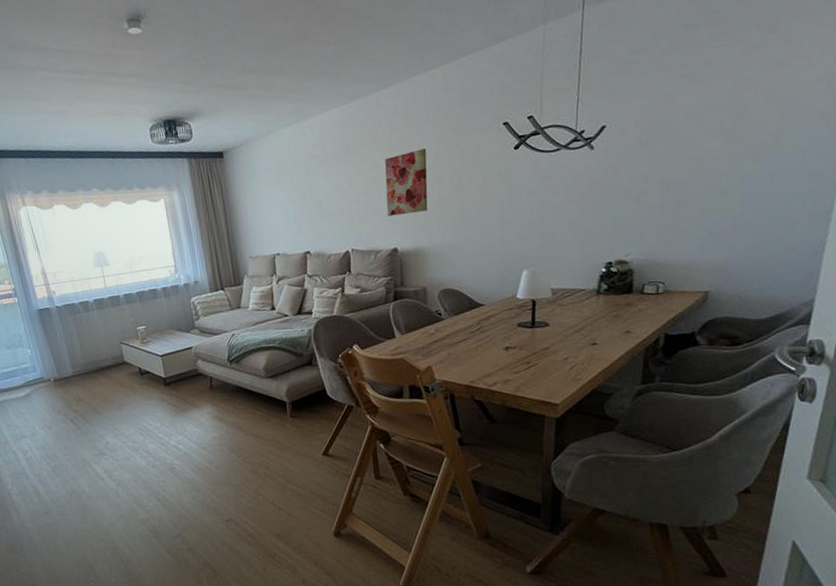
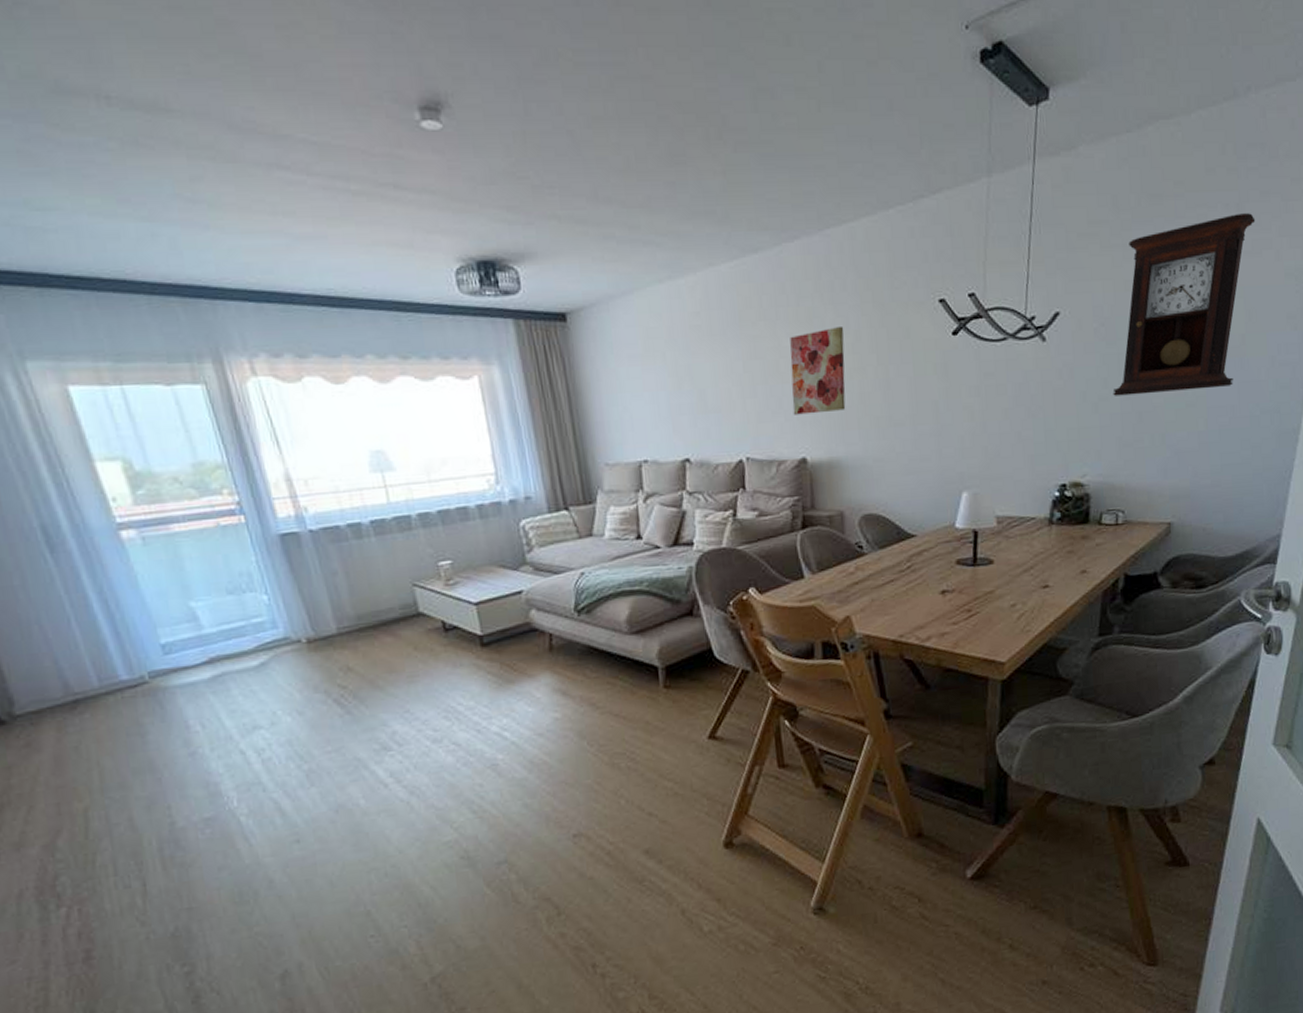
pendulum clock: none [653,31,787,190] -> present [1112,213,1256,396]

